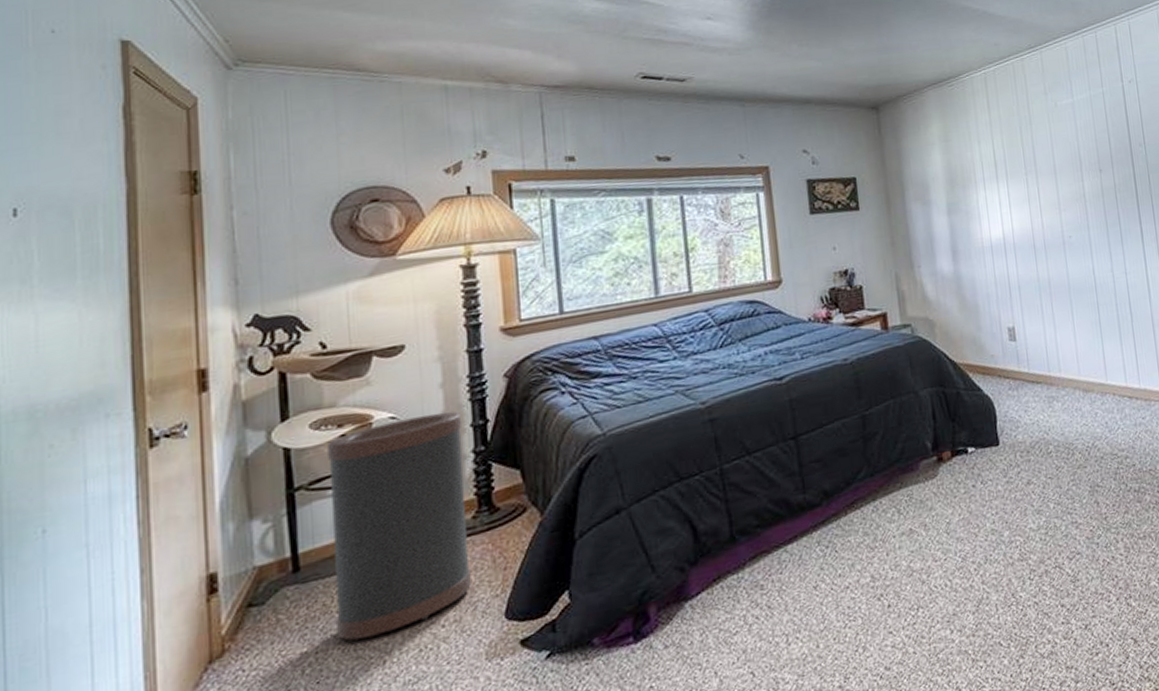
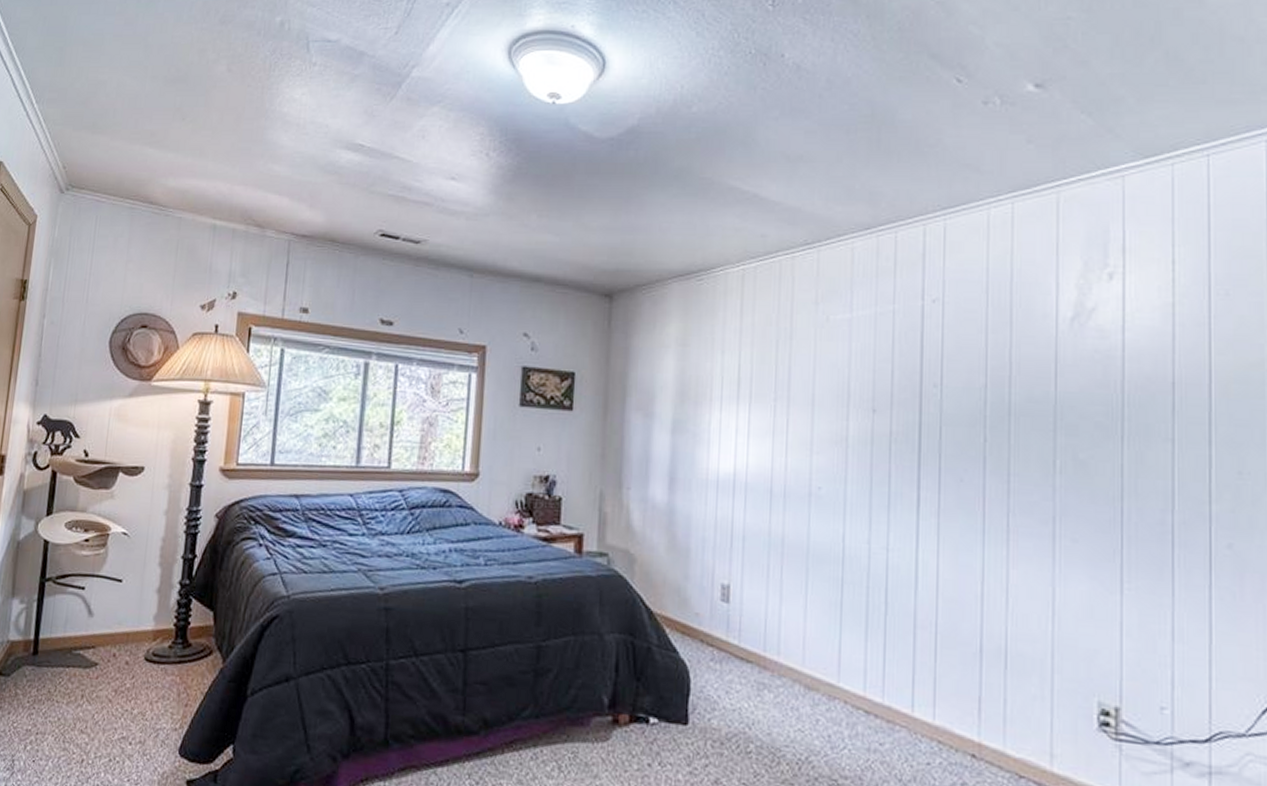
trash can: present [327,411,471,641] -> none [53,537,176,734]

